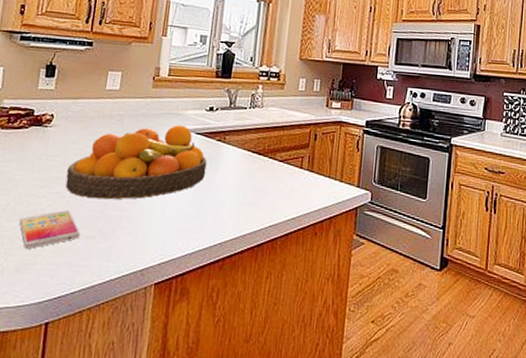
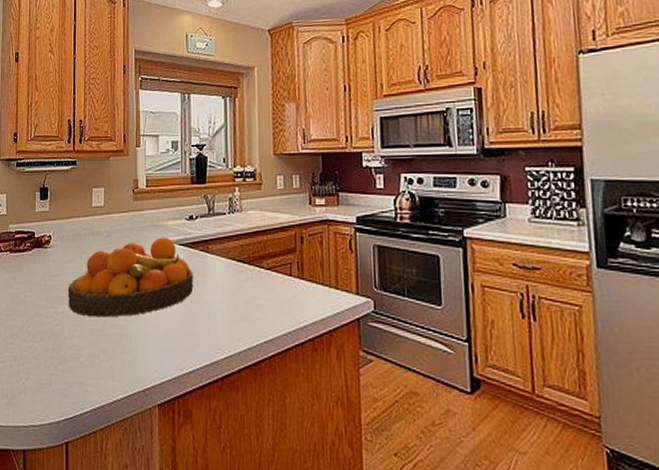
smartphone: present [19,210,80,250] -> none [34,329,86,369]

